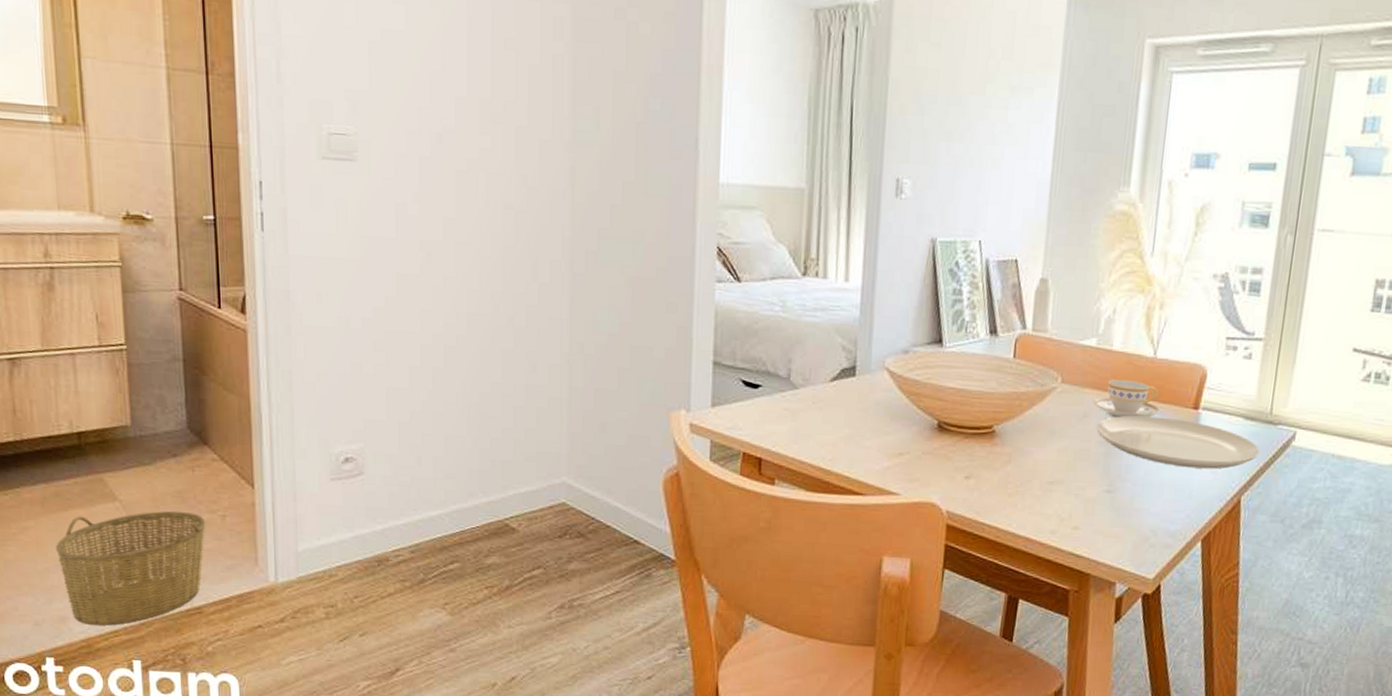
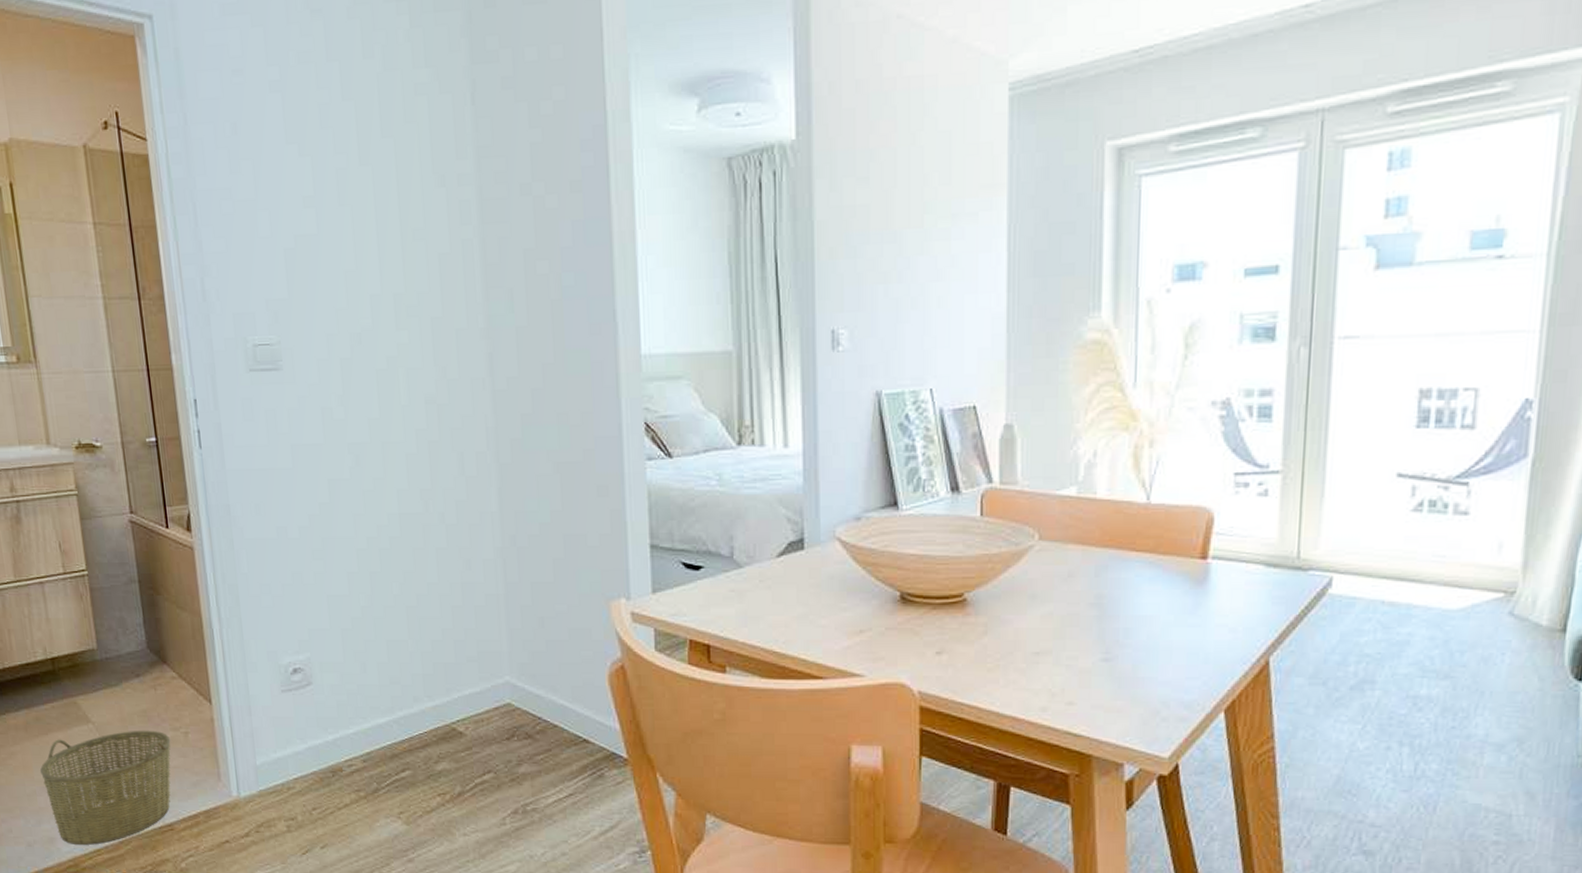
teacup: present [1093,379,1161,419] -> none [1078,531,1161,576]
plate: present [1096,415,1260,469] -> none [1084,571,1289,627]

